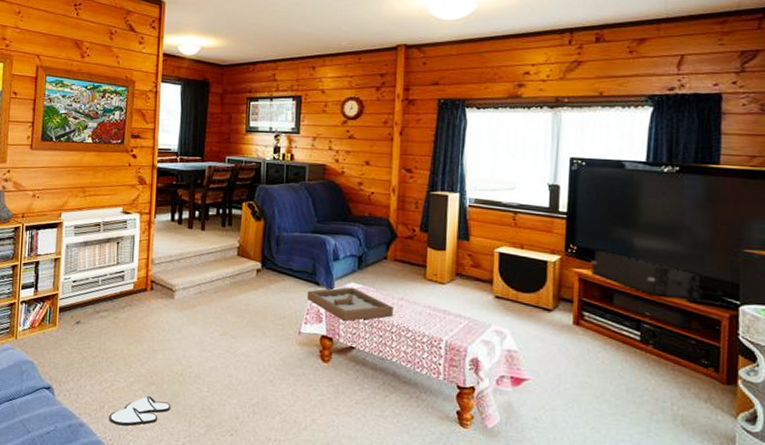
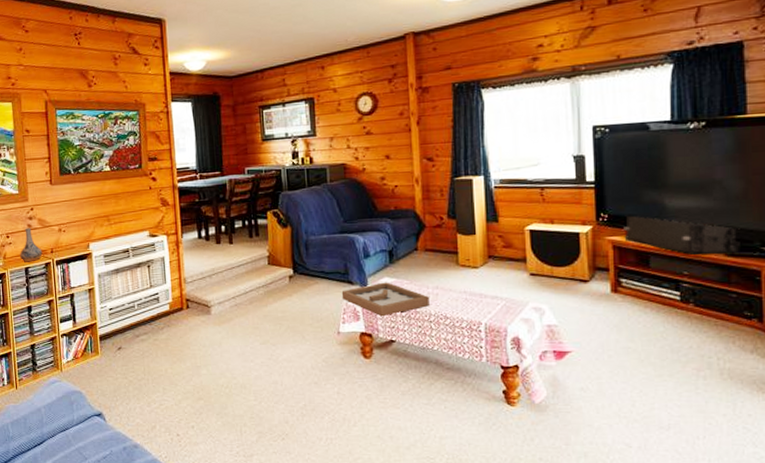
slippers: present [109,395,171,426] -> none [161,410,221,443]

